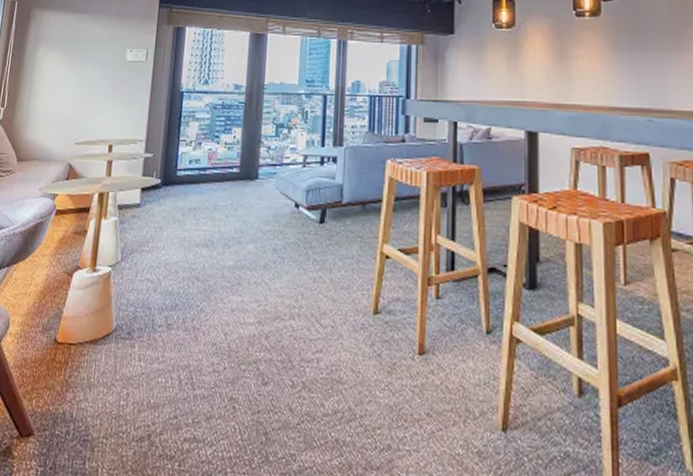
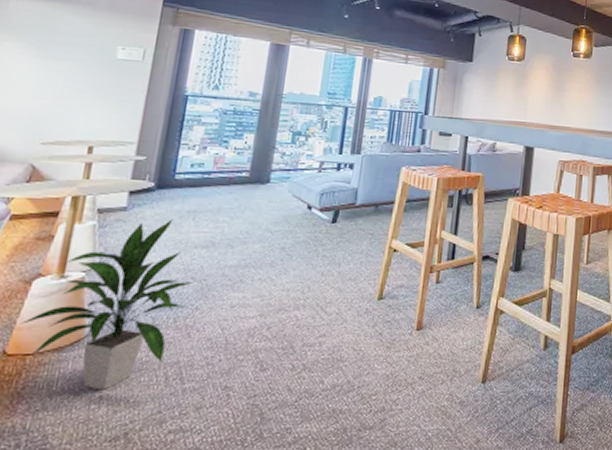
indoor plant: none [64,217,197,387] -> present [18,219,193,390]

